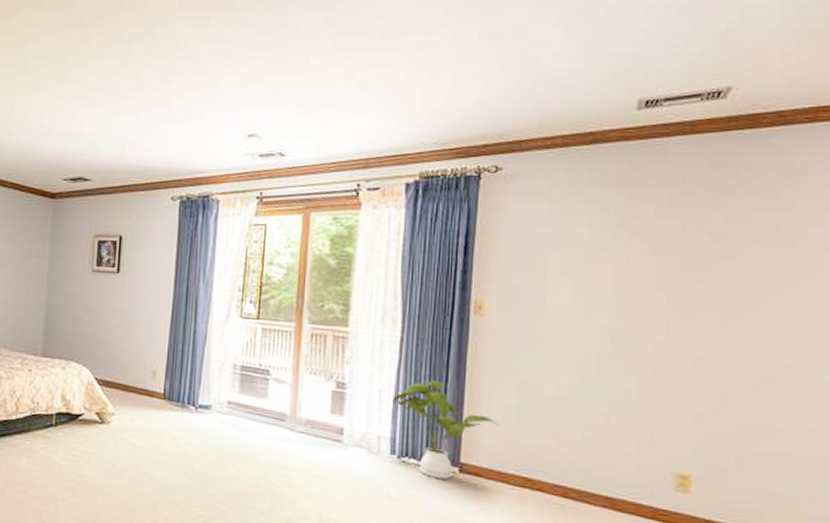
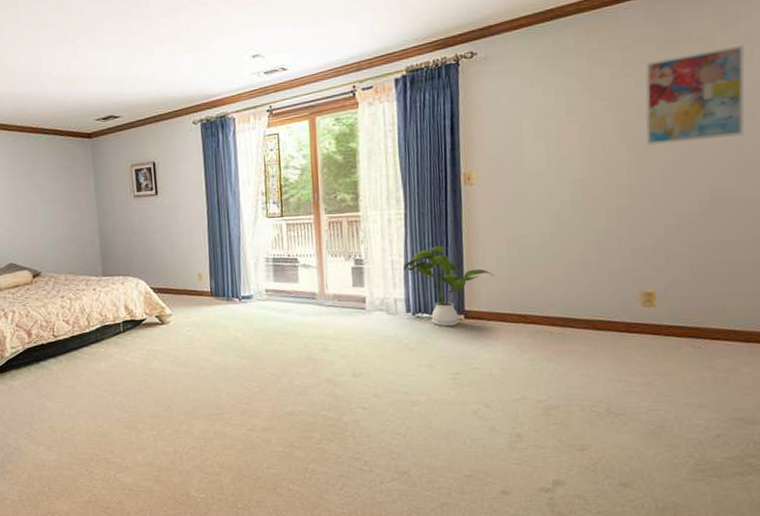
wall art: none [691,202,812,306] -> present [645,44,745,146]

